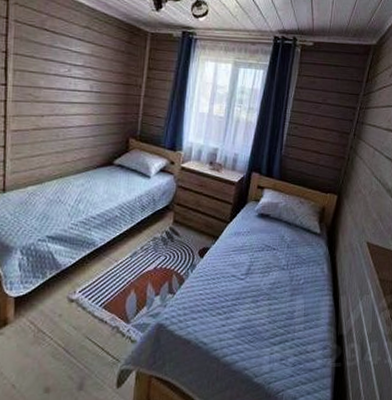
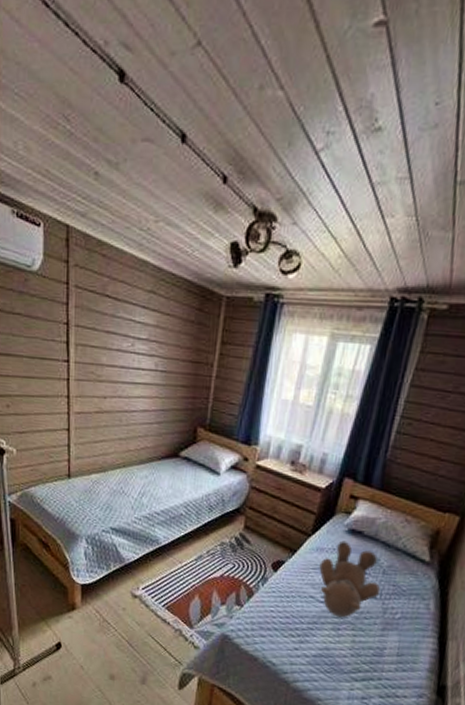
teddy bear: none [238,224,287,291] -> present [319,540,381,618]

